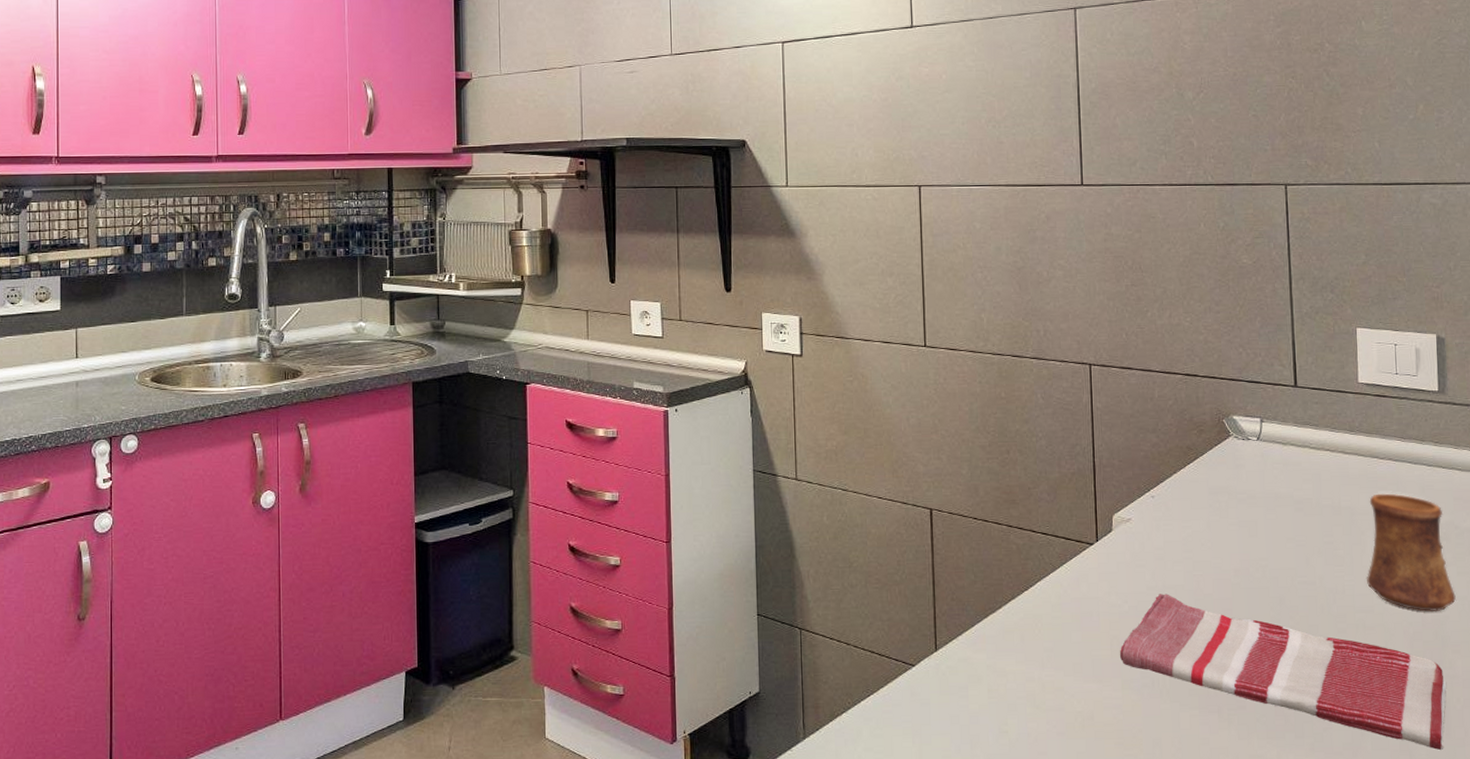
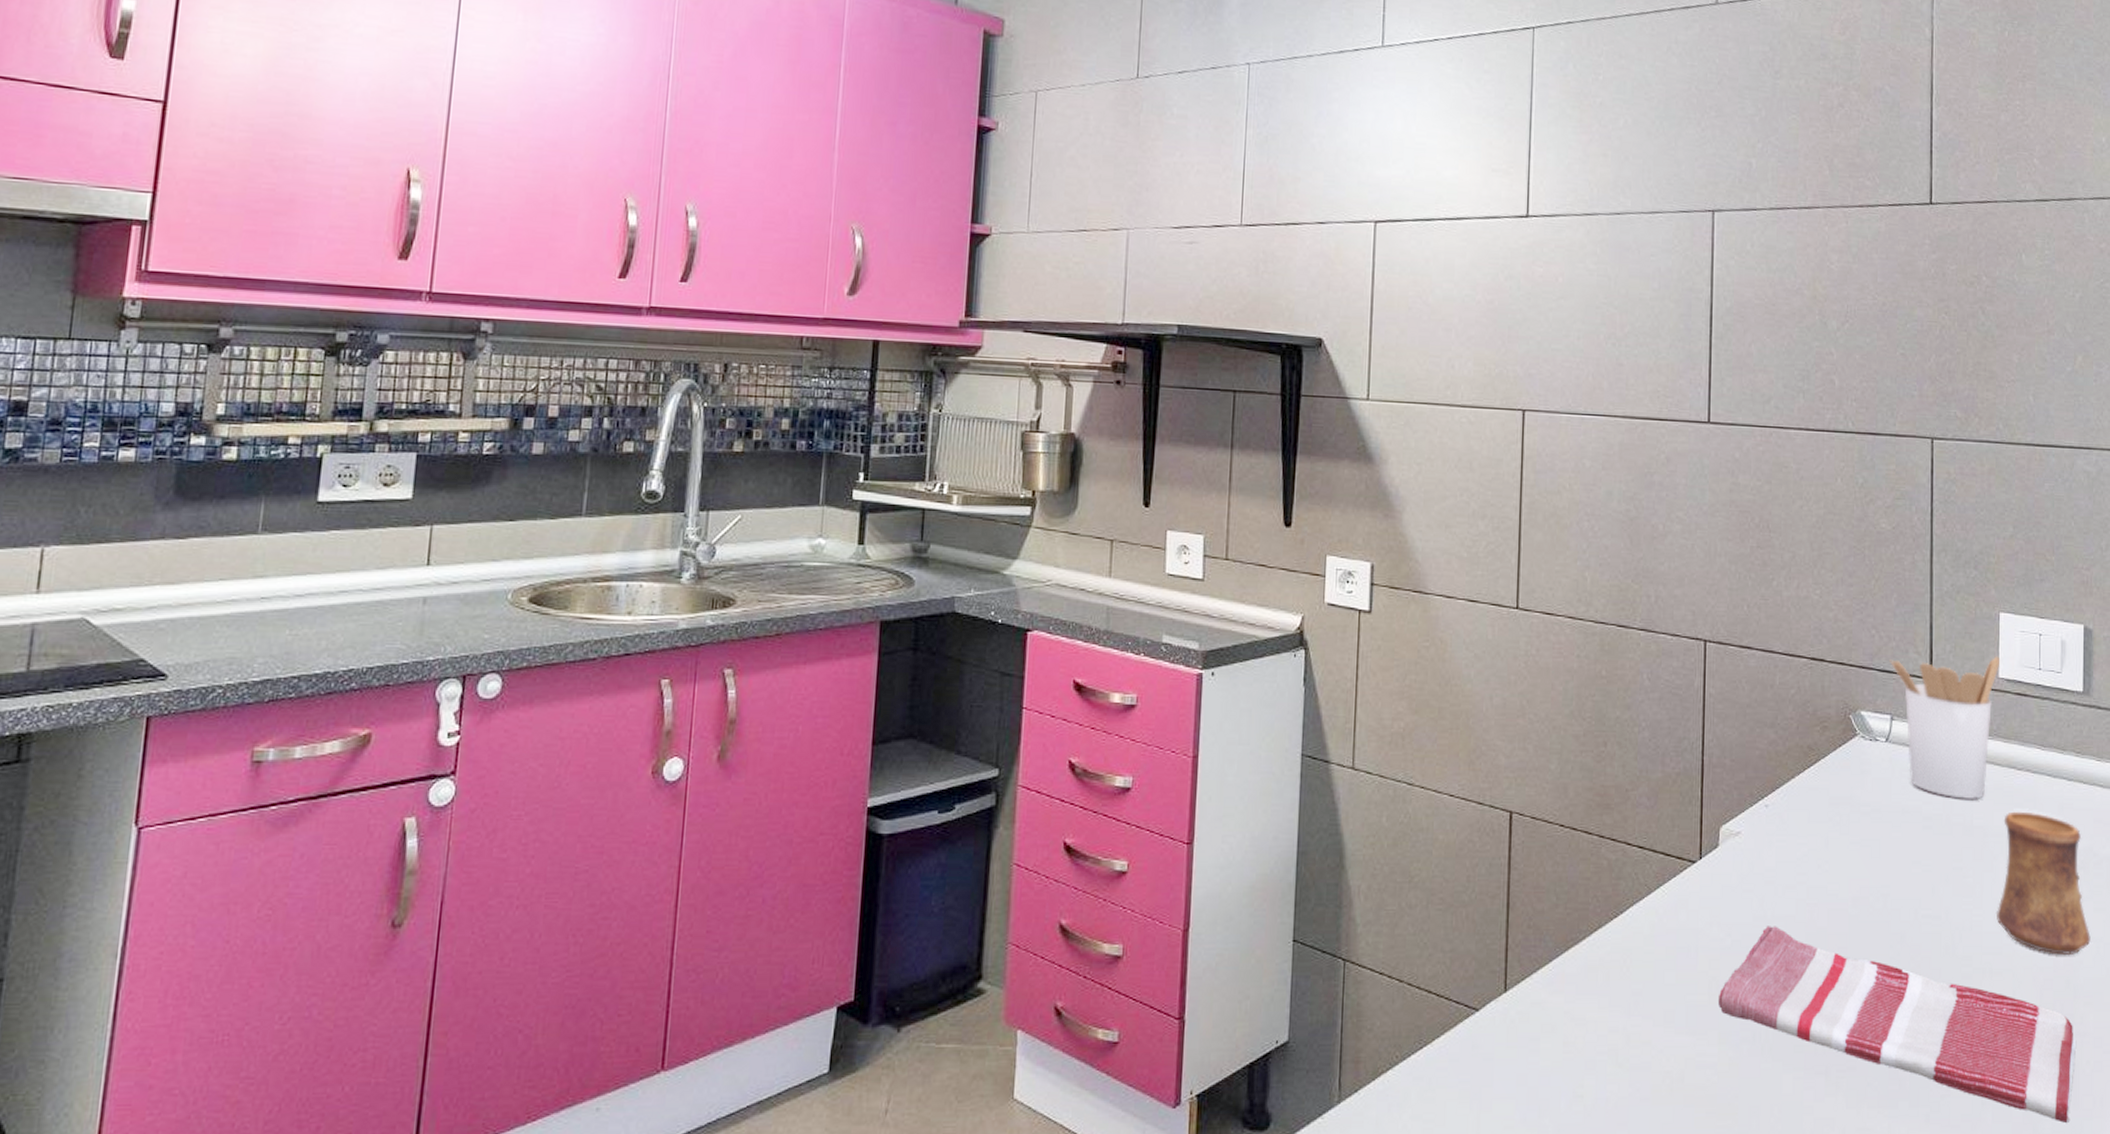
utensil holder: none [1257,365,1360,486] -> present [1889,656,2001,801]

